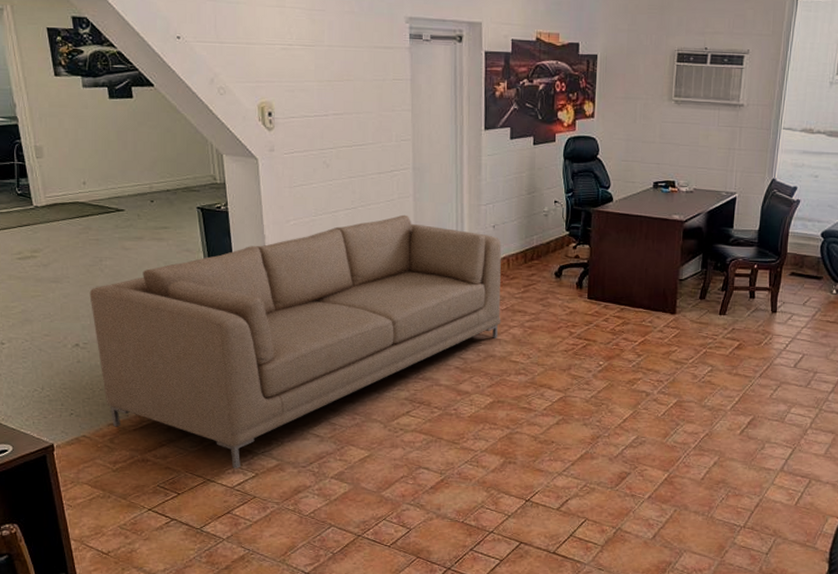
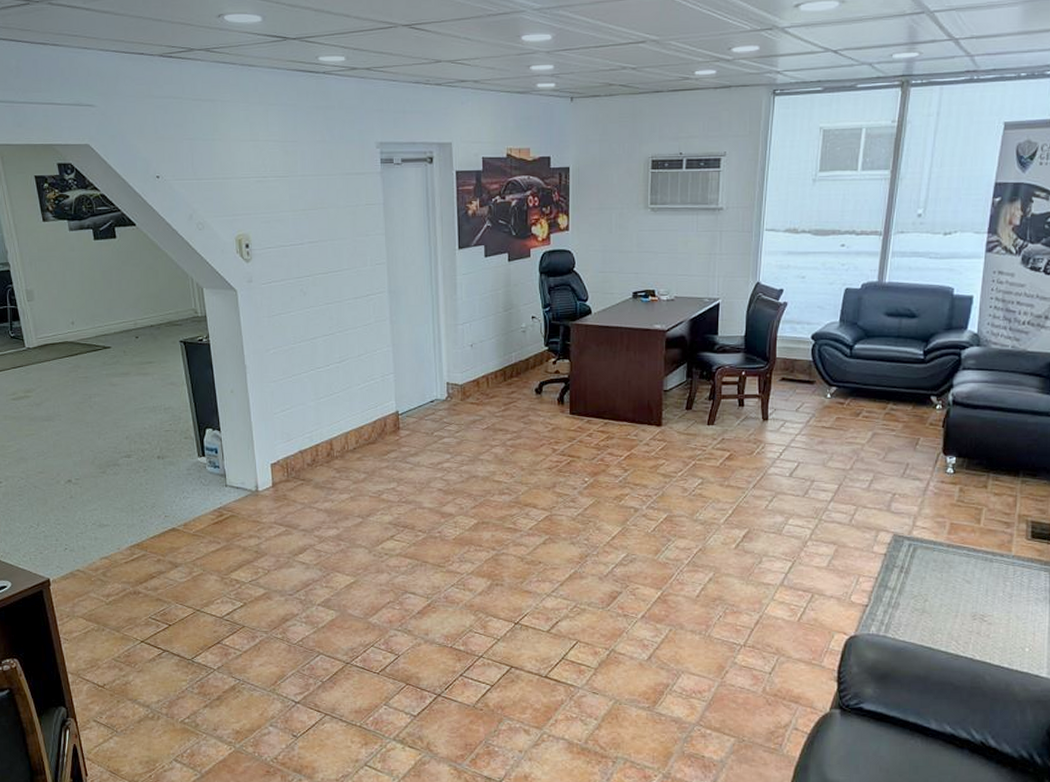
sofa: present [89,214,502,470] -> none [80,338,483,599]

